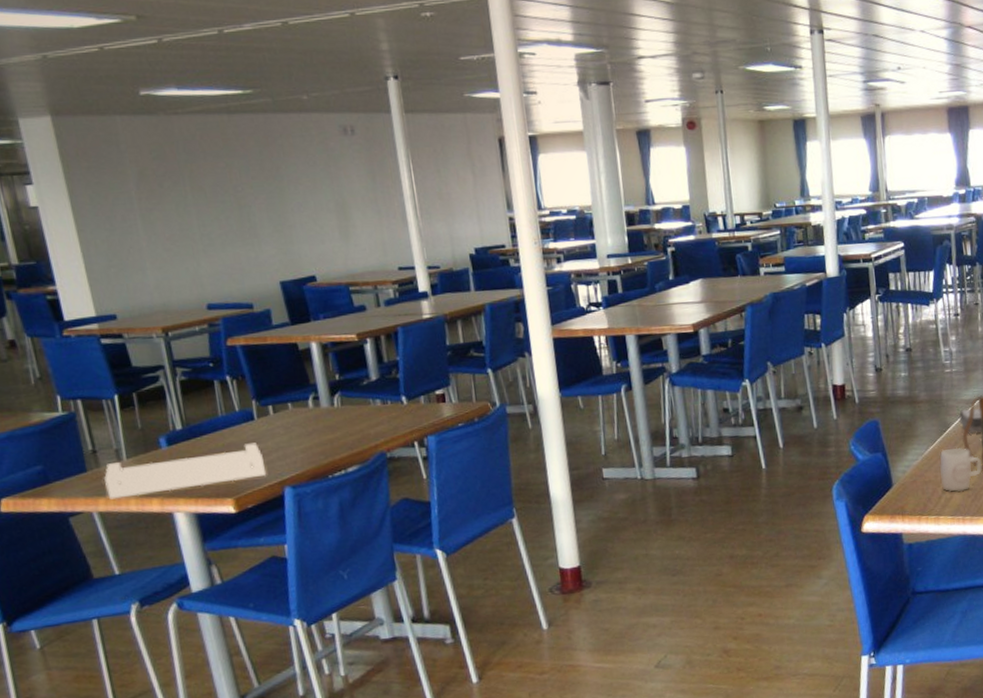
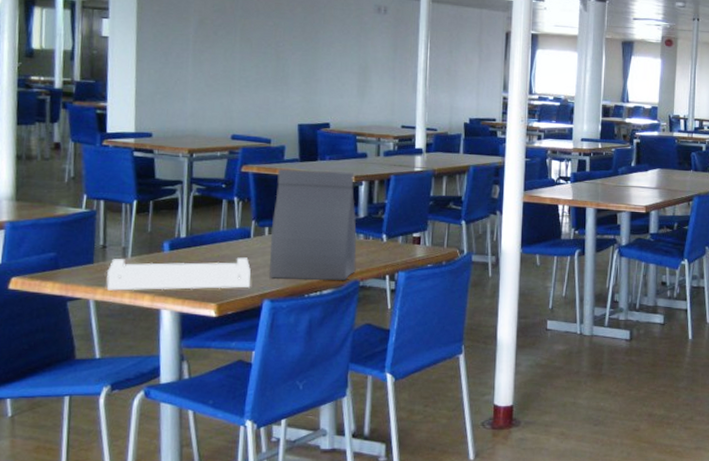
paper bag: none [268,330,380,462] -> present [269,169,357,281]

